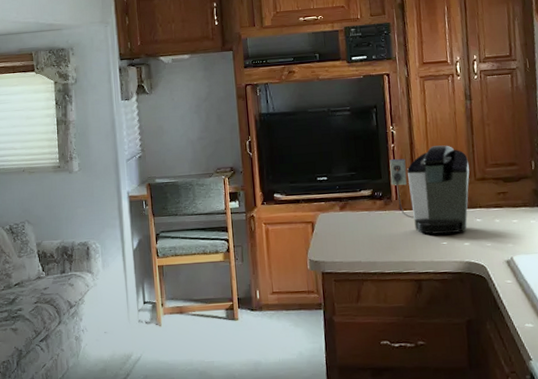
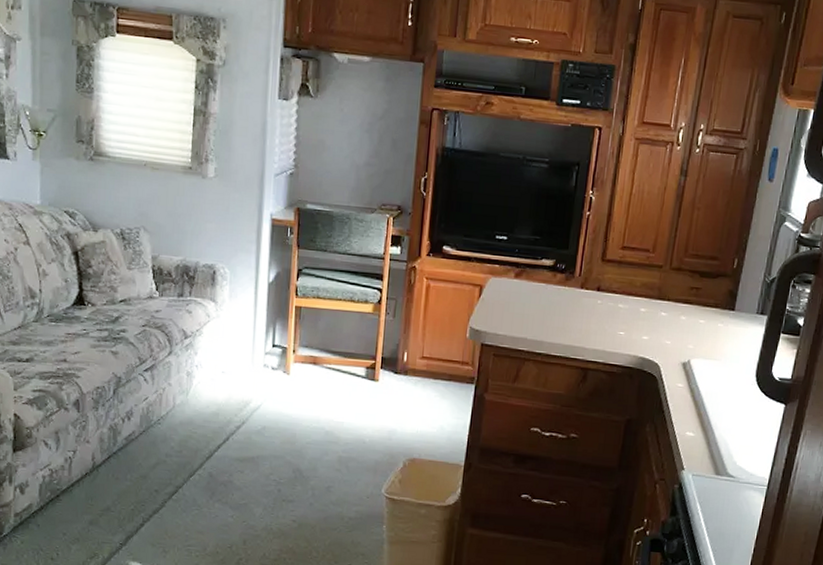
coffee maker: present [389,145,470,235] -> none [577,222,668,325]

